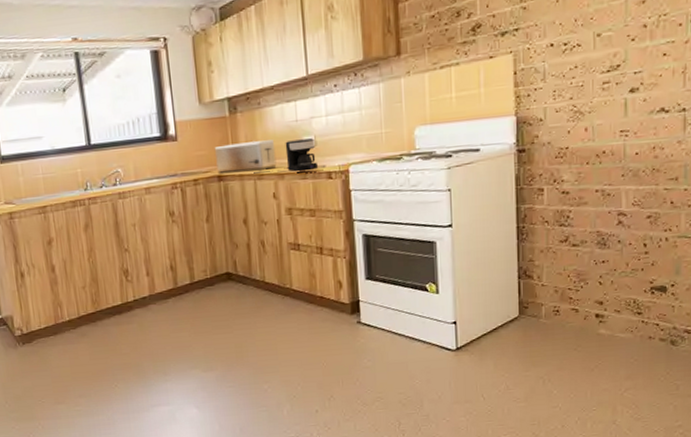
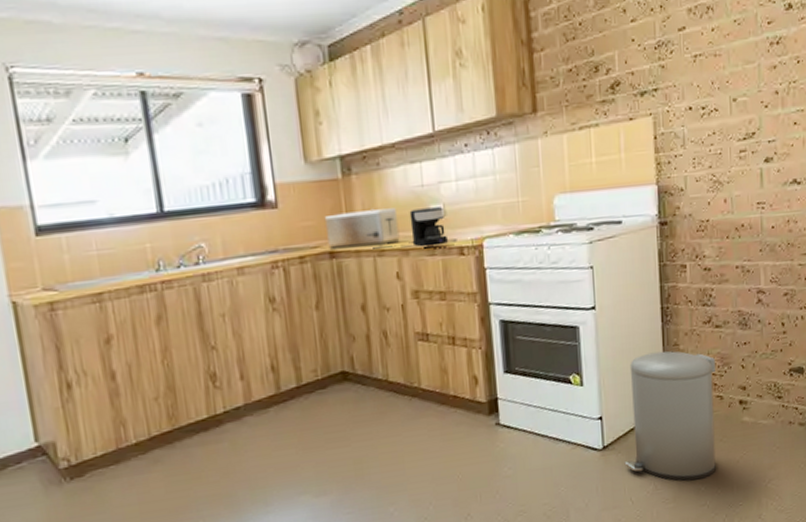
pedal bin: none [477,266,571,384] -> present [624,351,716,481]

